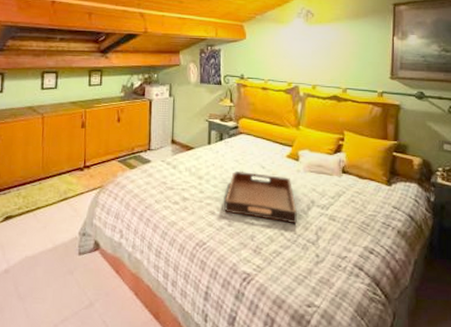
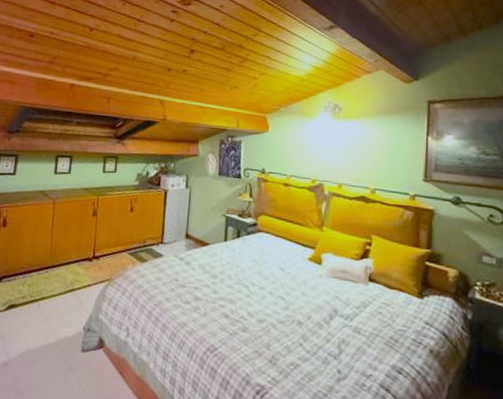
serving tray: present [224,170,297,224] -> none [239,271,318,334]

